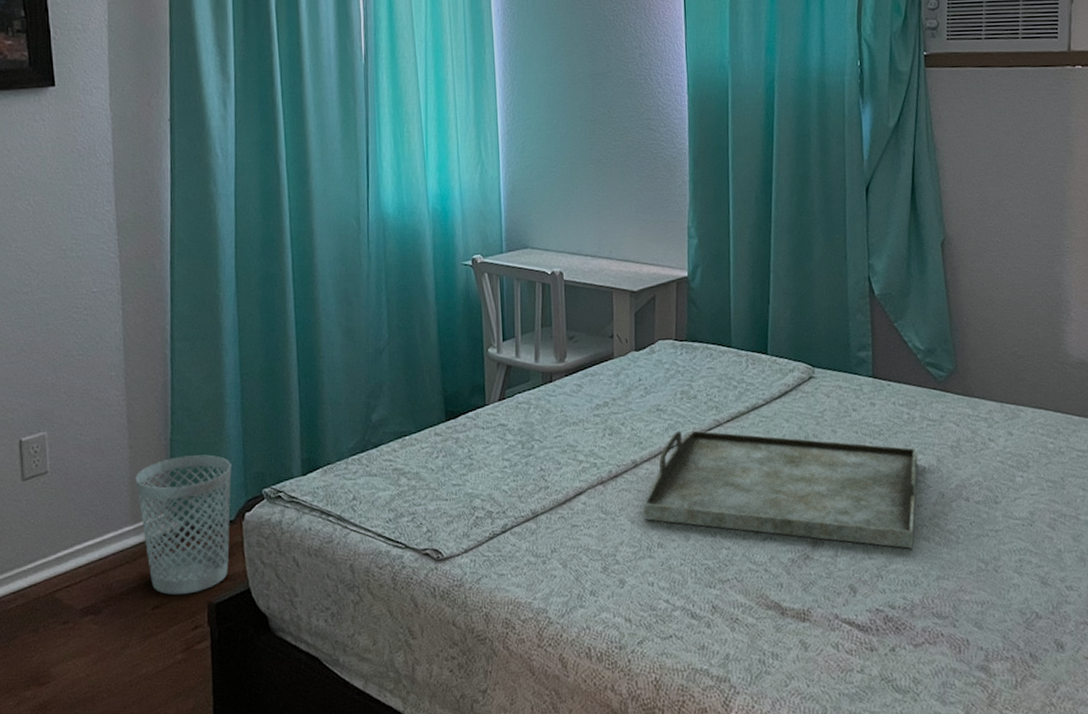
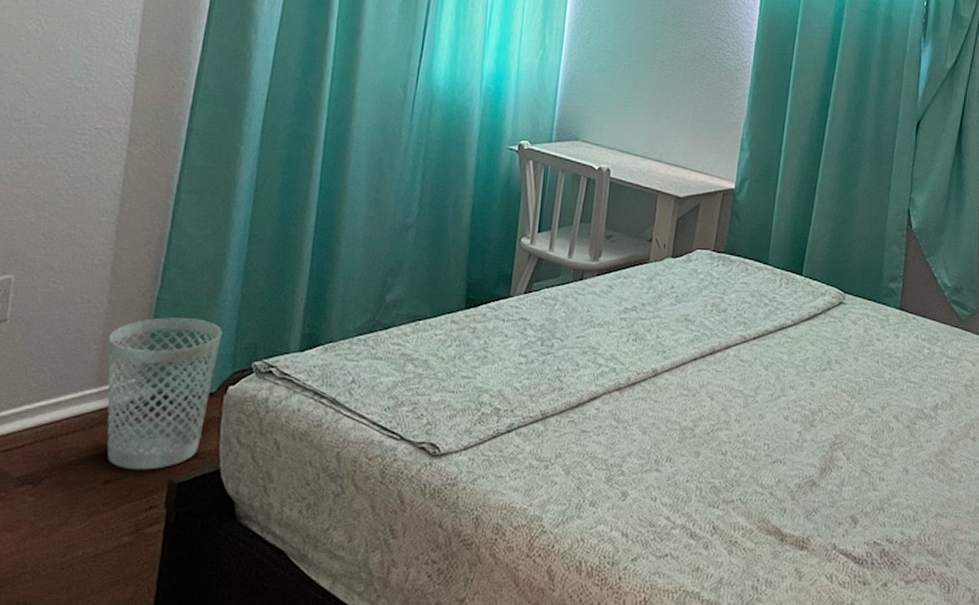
serving tray: present [643,430,918,549] -> none [656,343,933,483]

